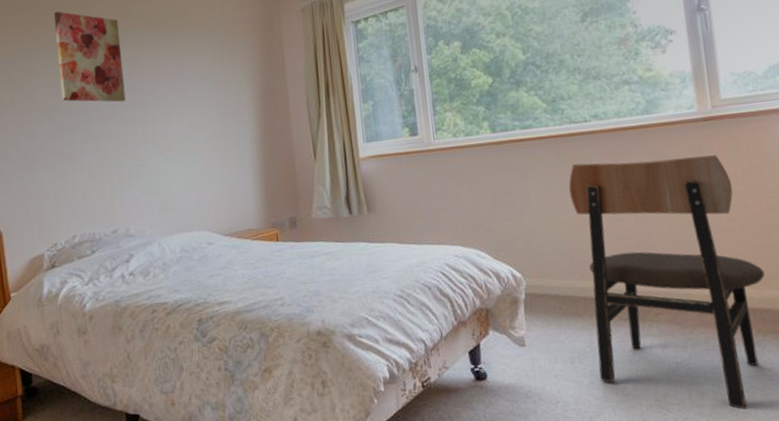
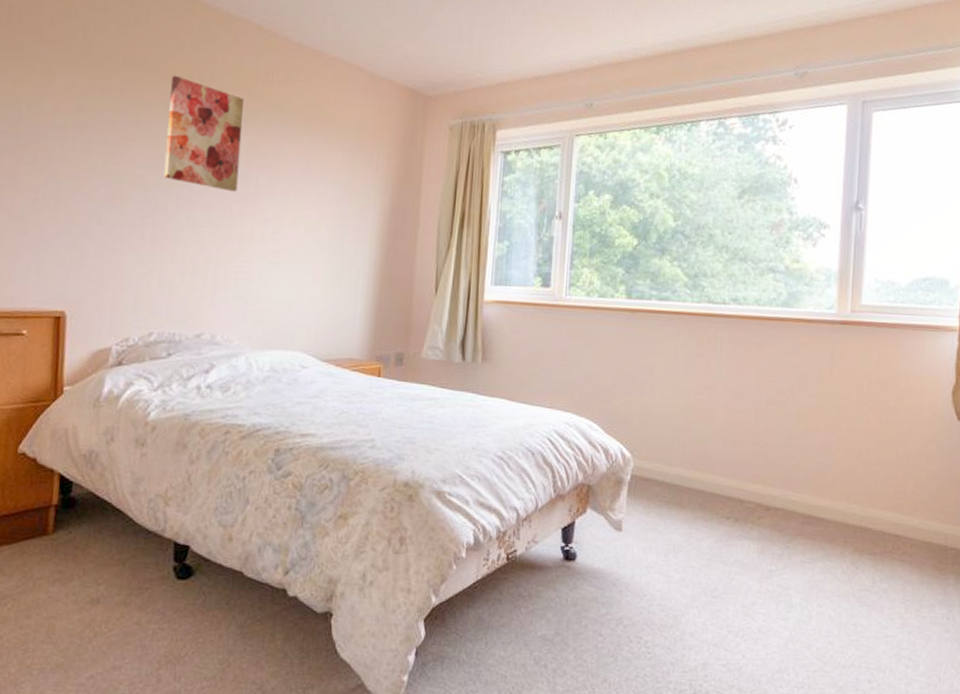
chair: present [569,155,765,410] -> none [691,347,872,628]

